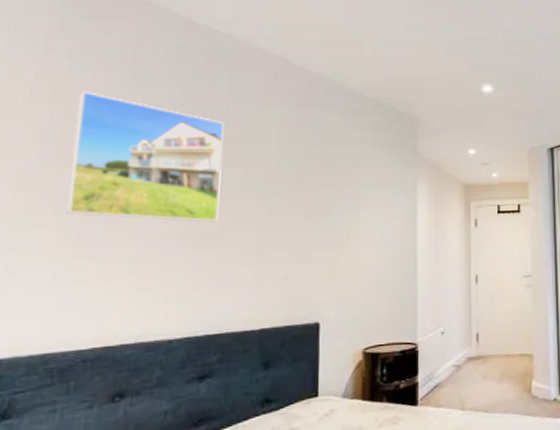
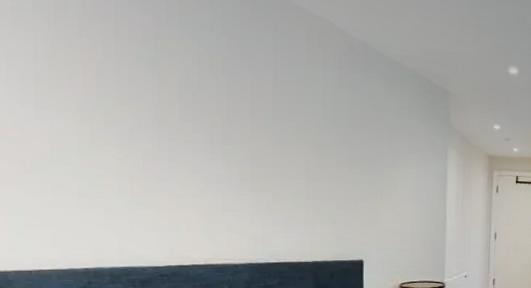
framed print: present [66,90,224,223] -> none [128,30,272,168]

